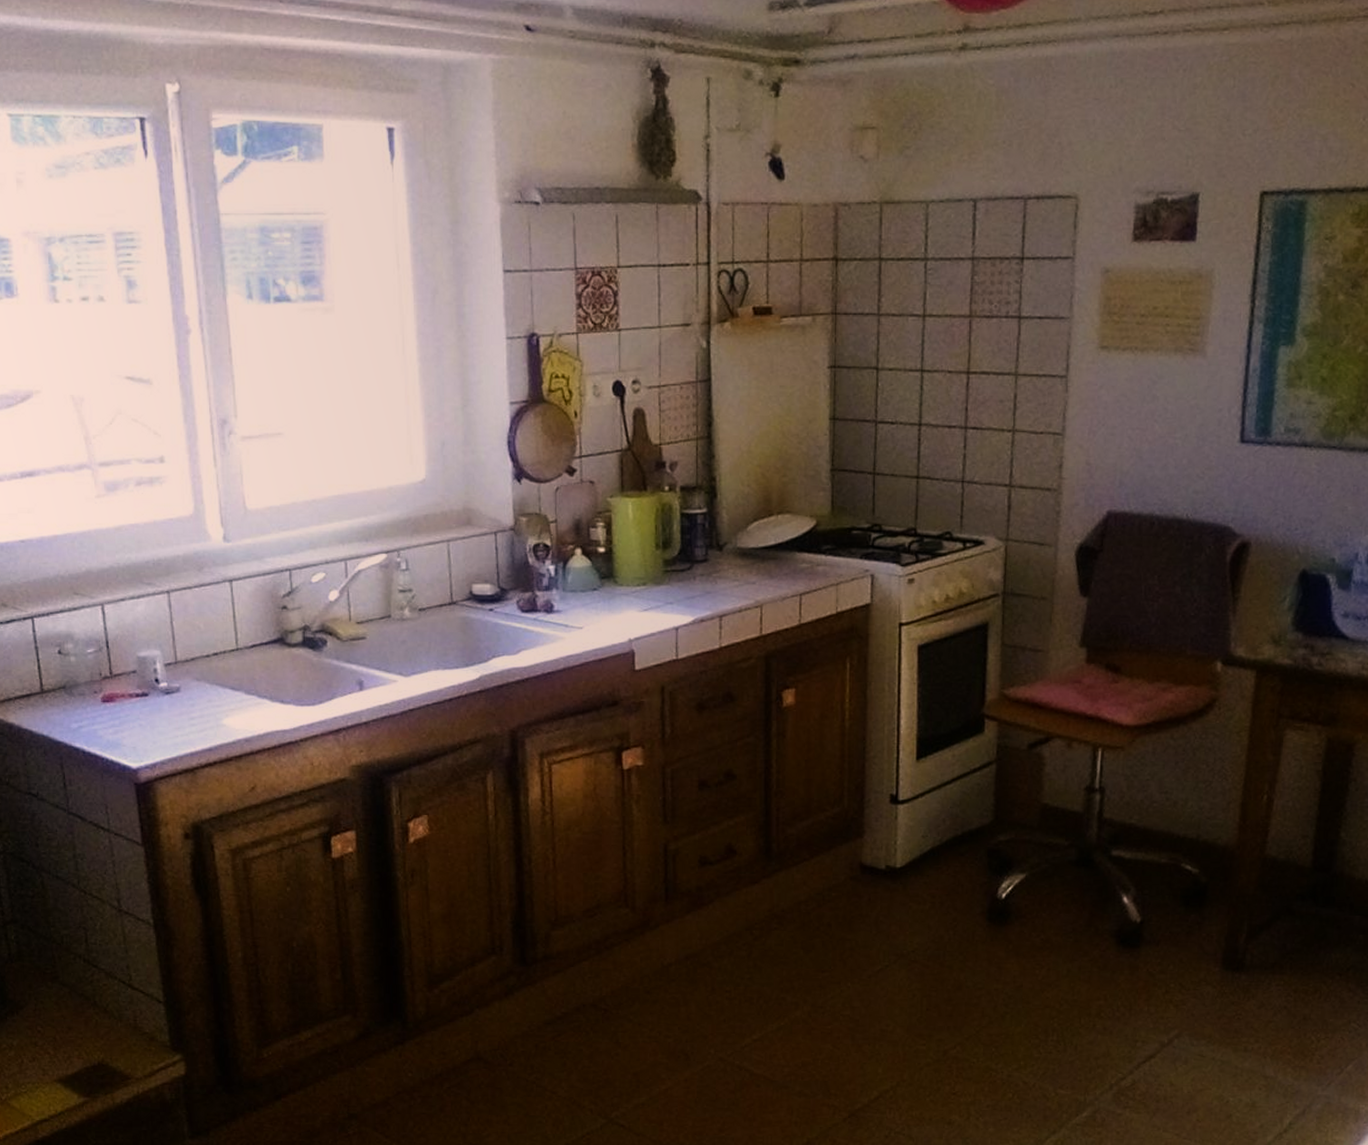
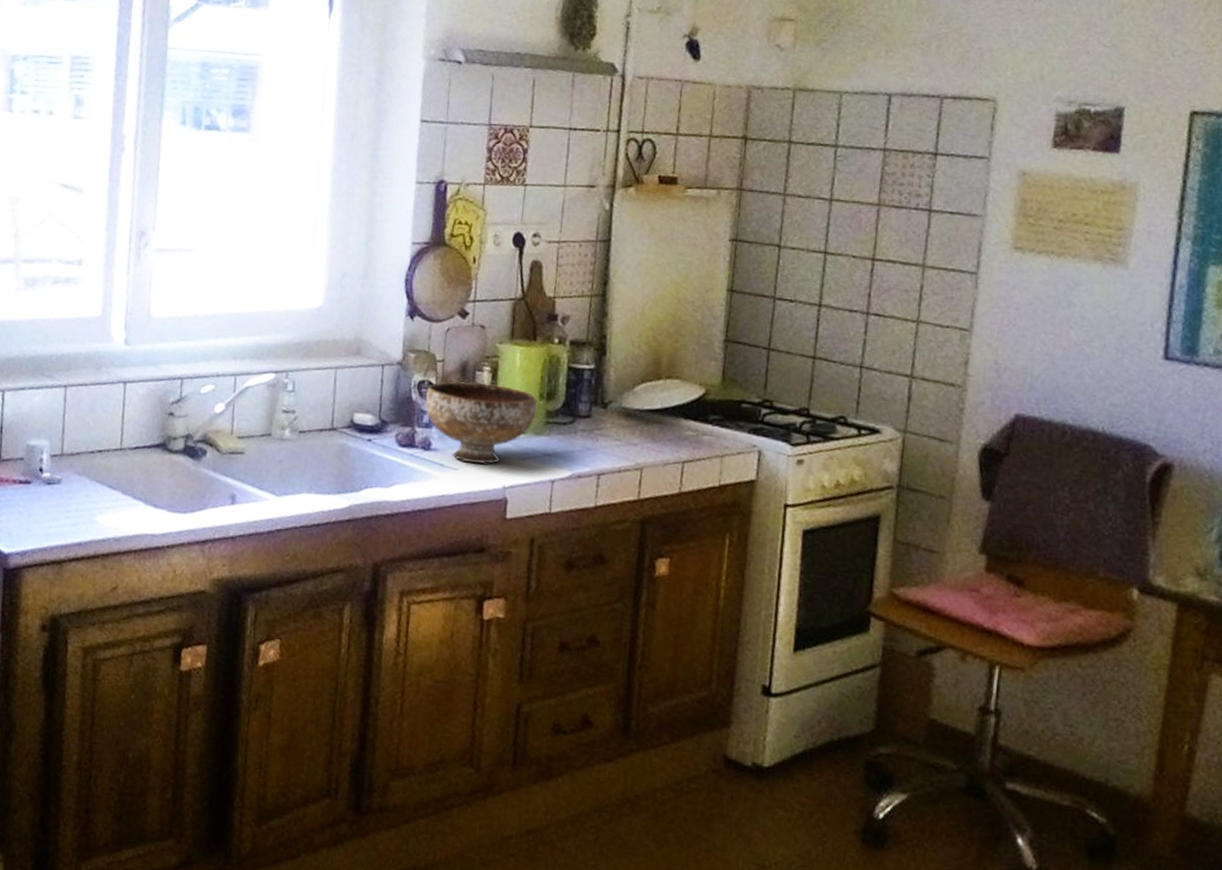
bowl: none [542,539,654,619] -> present [425,382,537,464]

